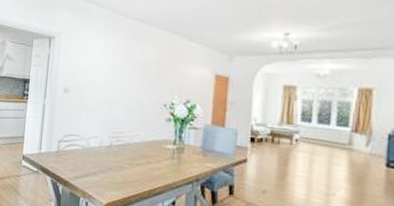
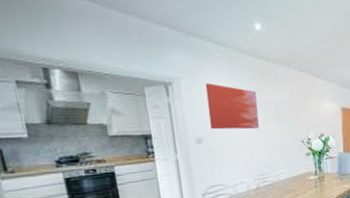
wall art: none [77,39,125,86] -> present [205,83,259,130]

